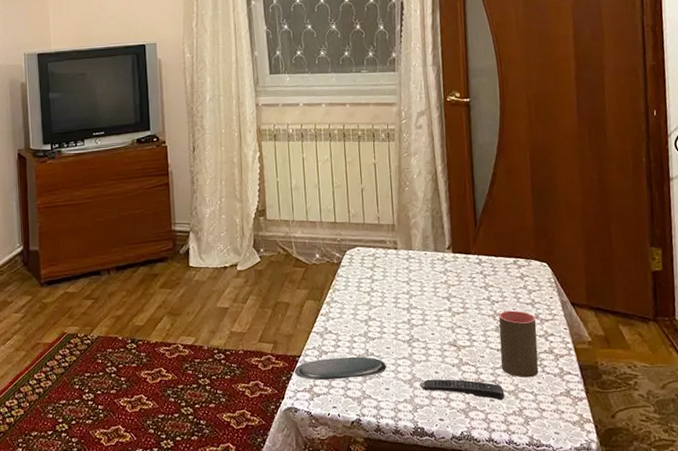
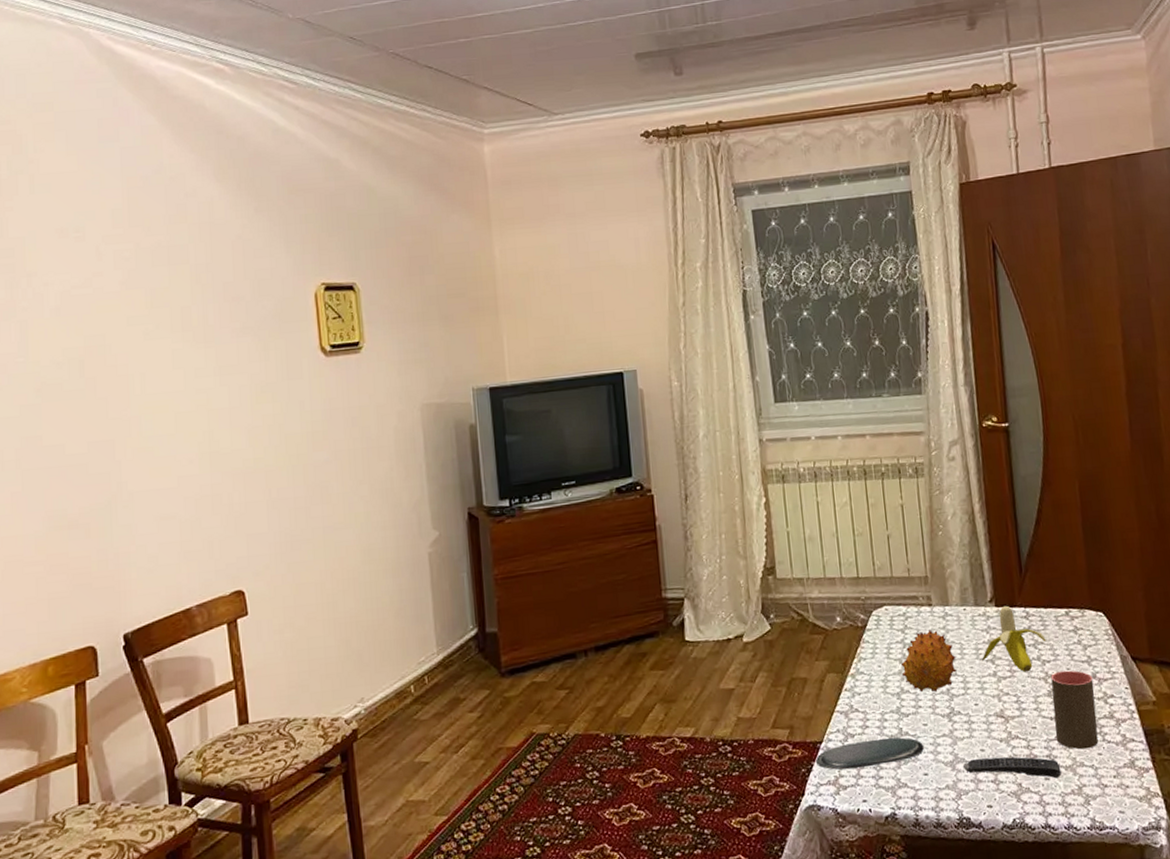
fruit: none [369,269,417,322] -> present [900,630,957,693]
banana: none [439,252,496,310] -> present [982,605,1046,673]

